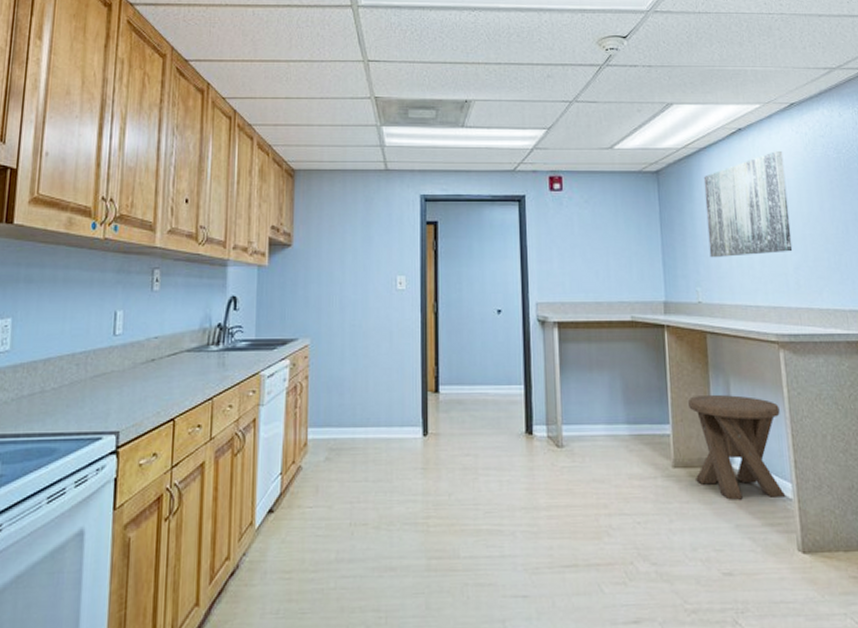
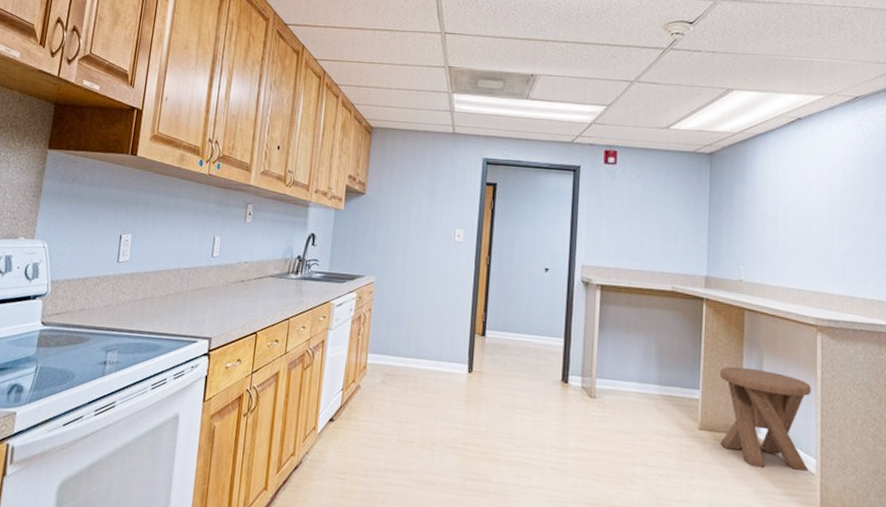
wall art: present [703,150,793,258] -> none [756,141,842,241]

